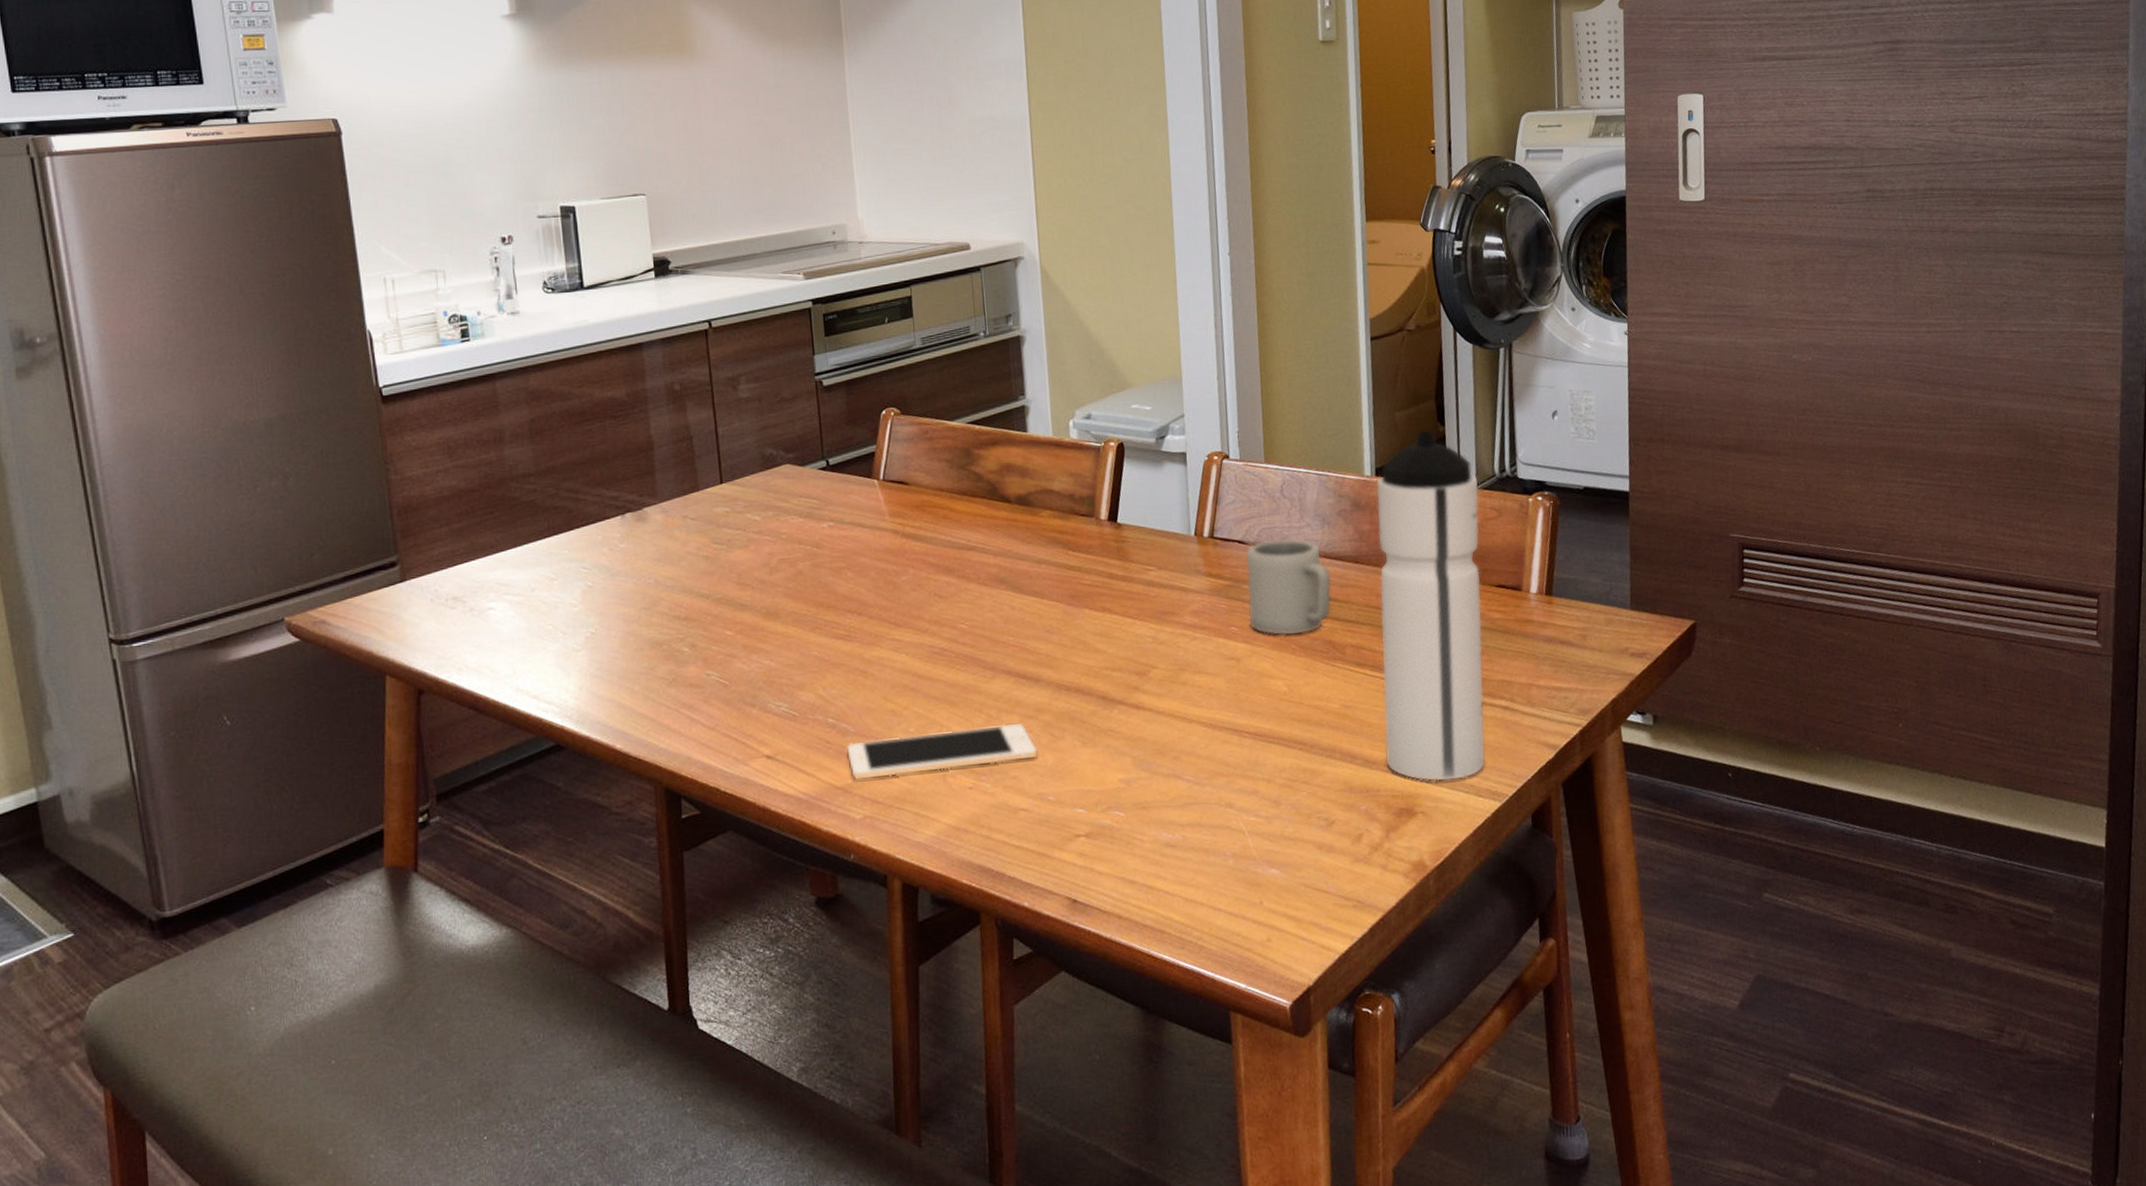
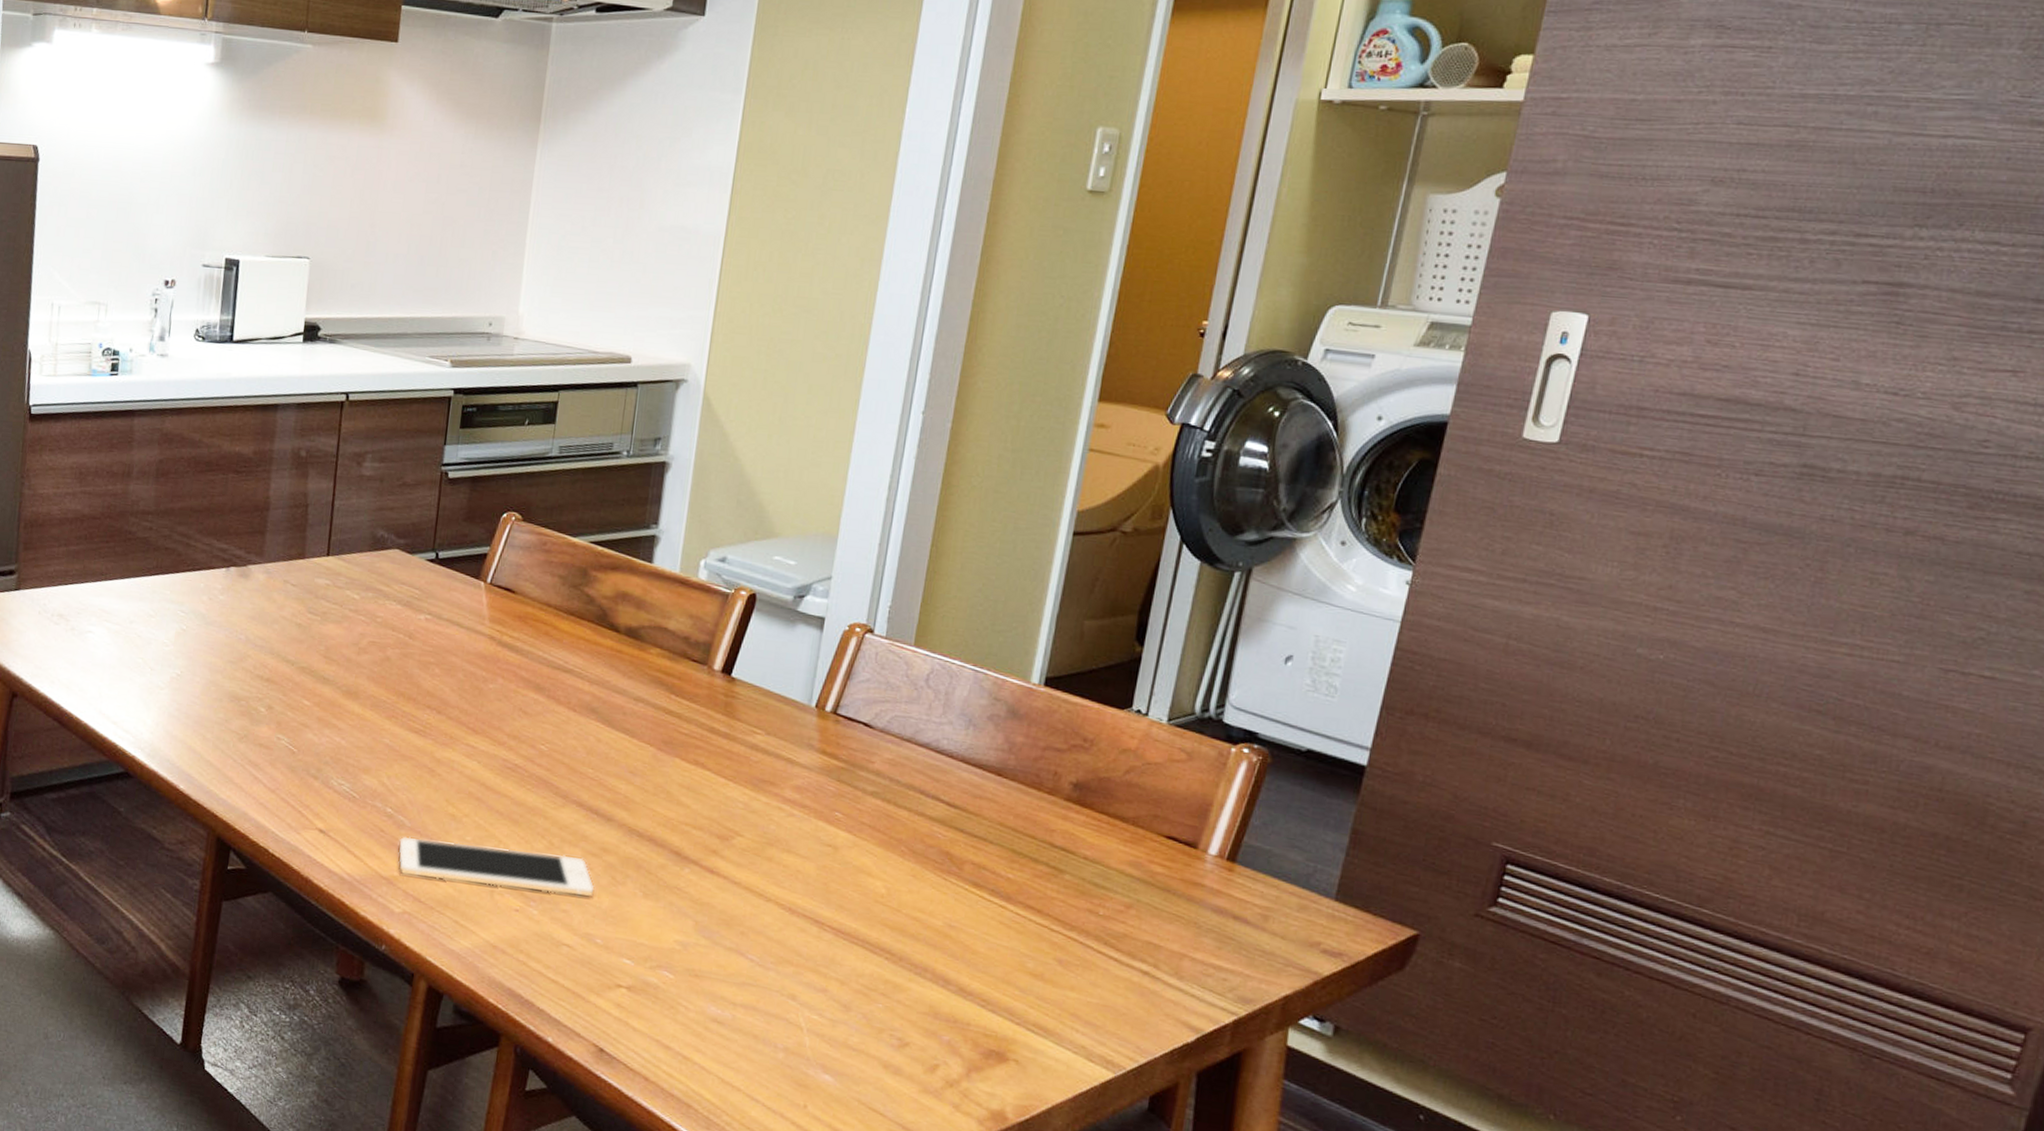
cup: present [1246,539,1332,635] -> none [858,729,965,838]
water bottle: present [1376,430,1485,781] -> none [984,647,1171,1037]

